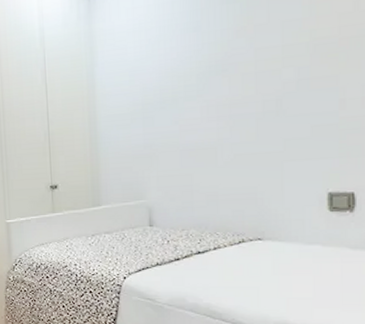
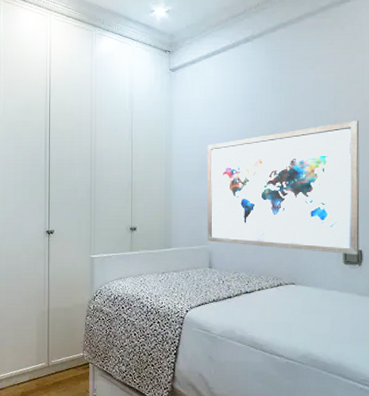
wall art: none [139,26,351,200] -> present [206,121,360,255]

